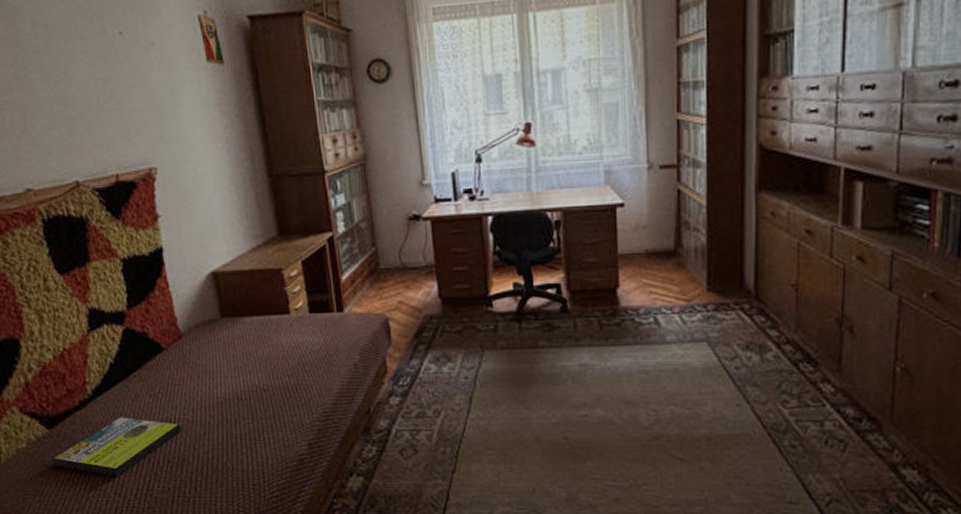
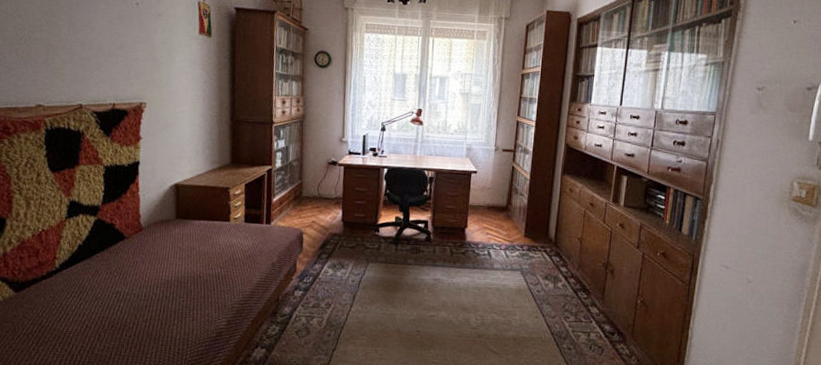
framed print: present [52,417,182,477] -> none [13,287,128,335]

